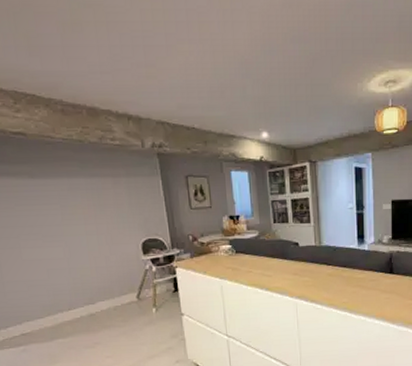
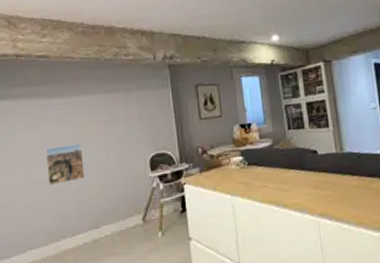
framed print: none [32,226,78,265] -> present [45,144,86,187]

